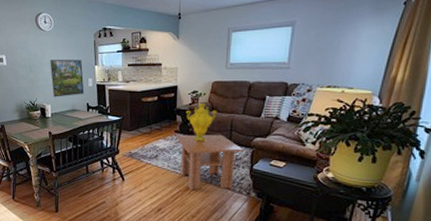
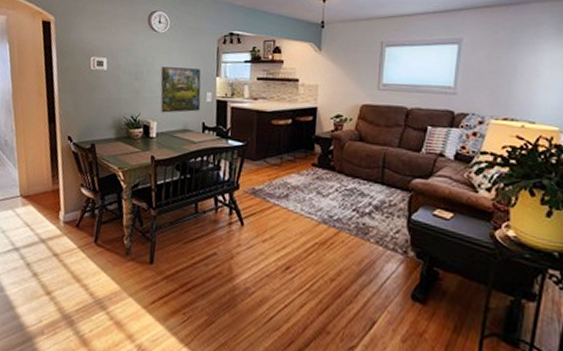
coffee table: present [176,134,244,191] -> none [313,170,399,245]
decorative urn: present [185,102,217,143] -> none [326,130,366,181]

